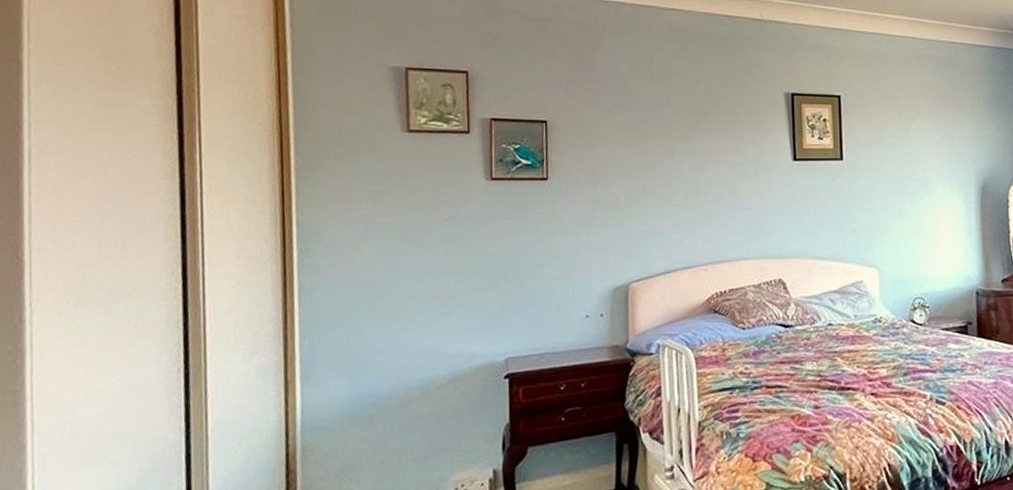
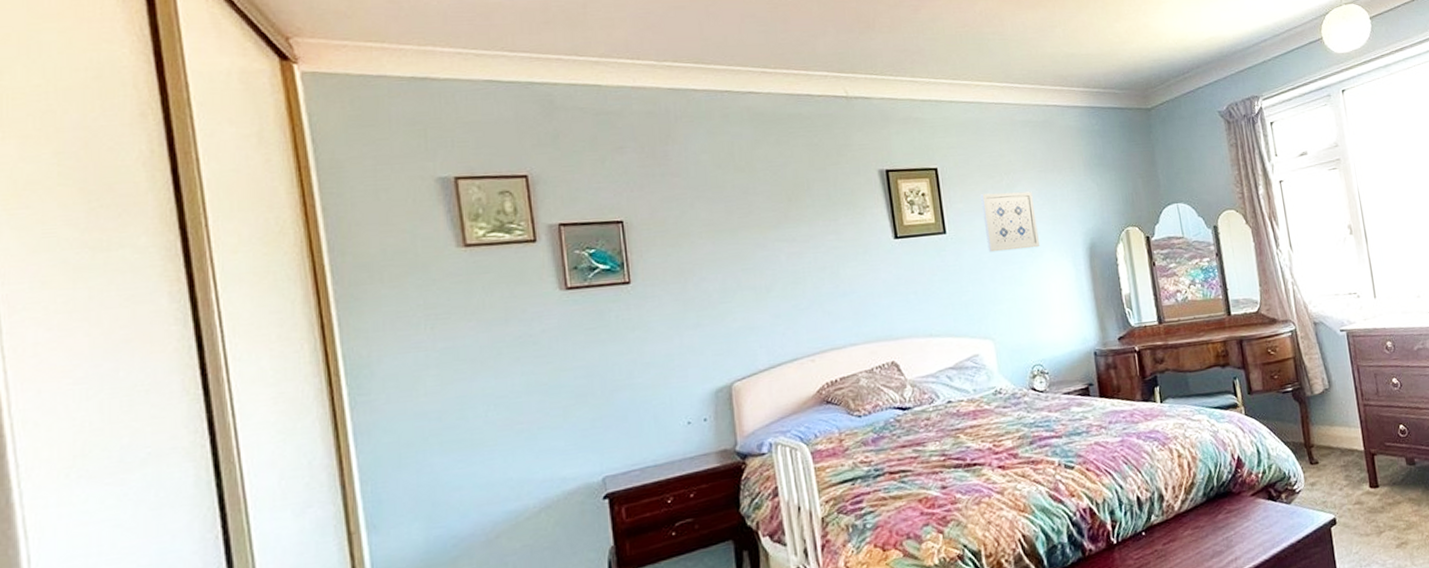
wall art: none [880,125,932,183] -> present [981,191,1039,253]

